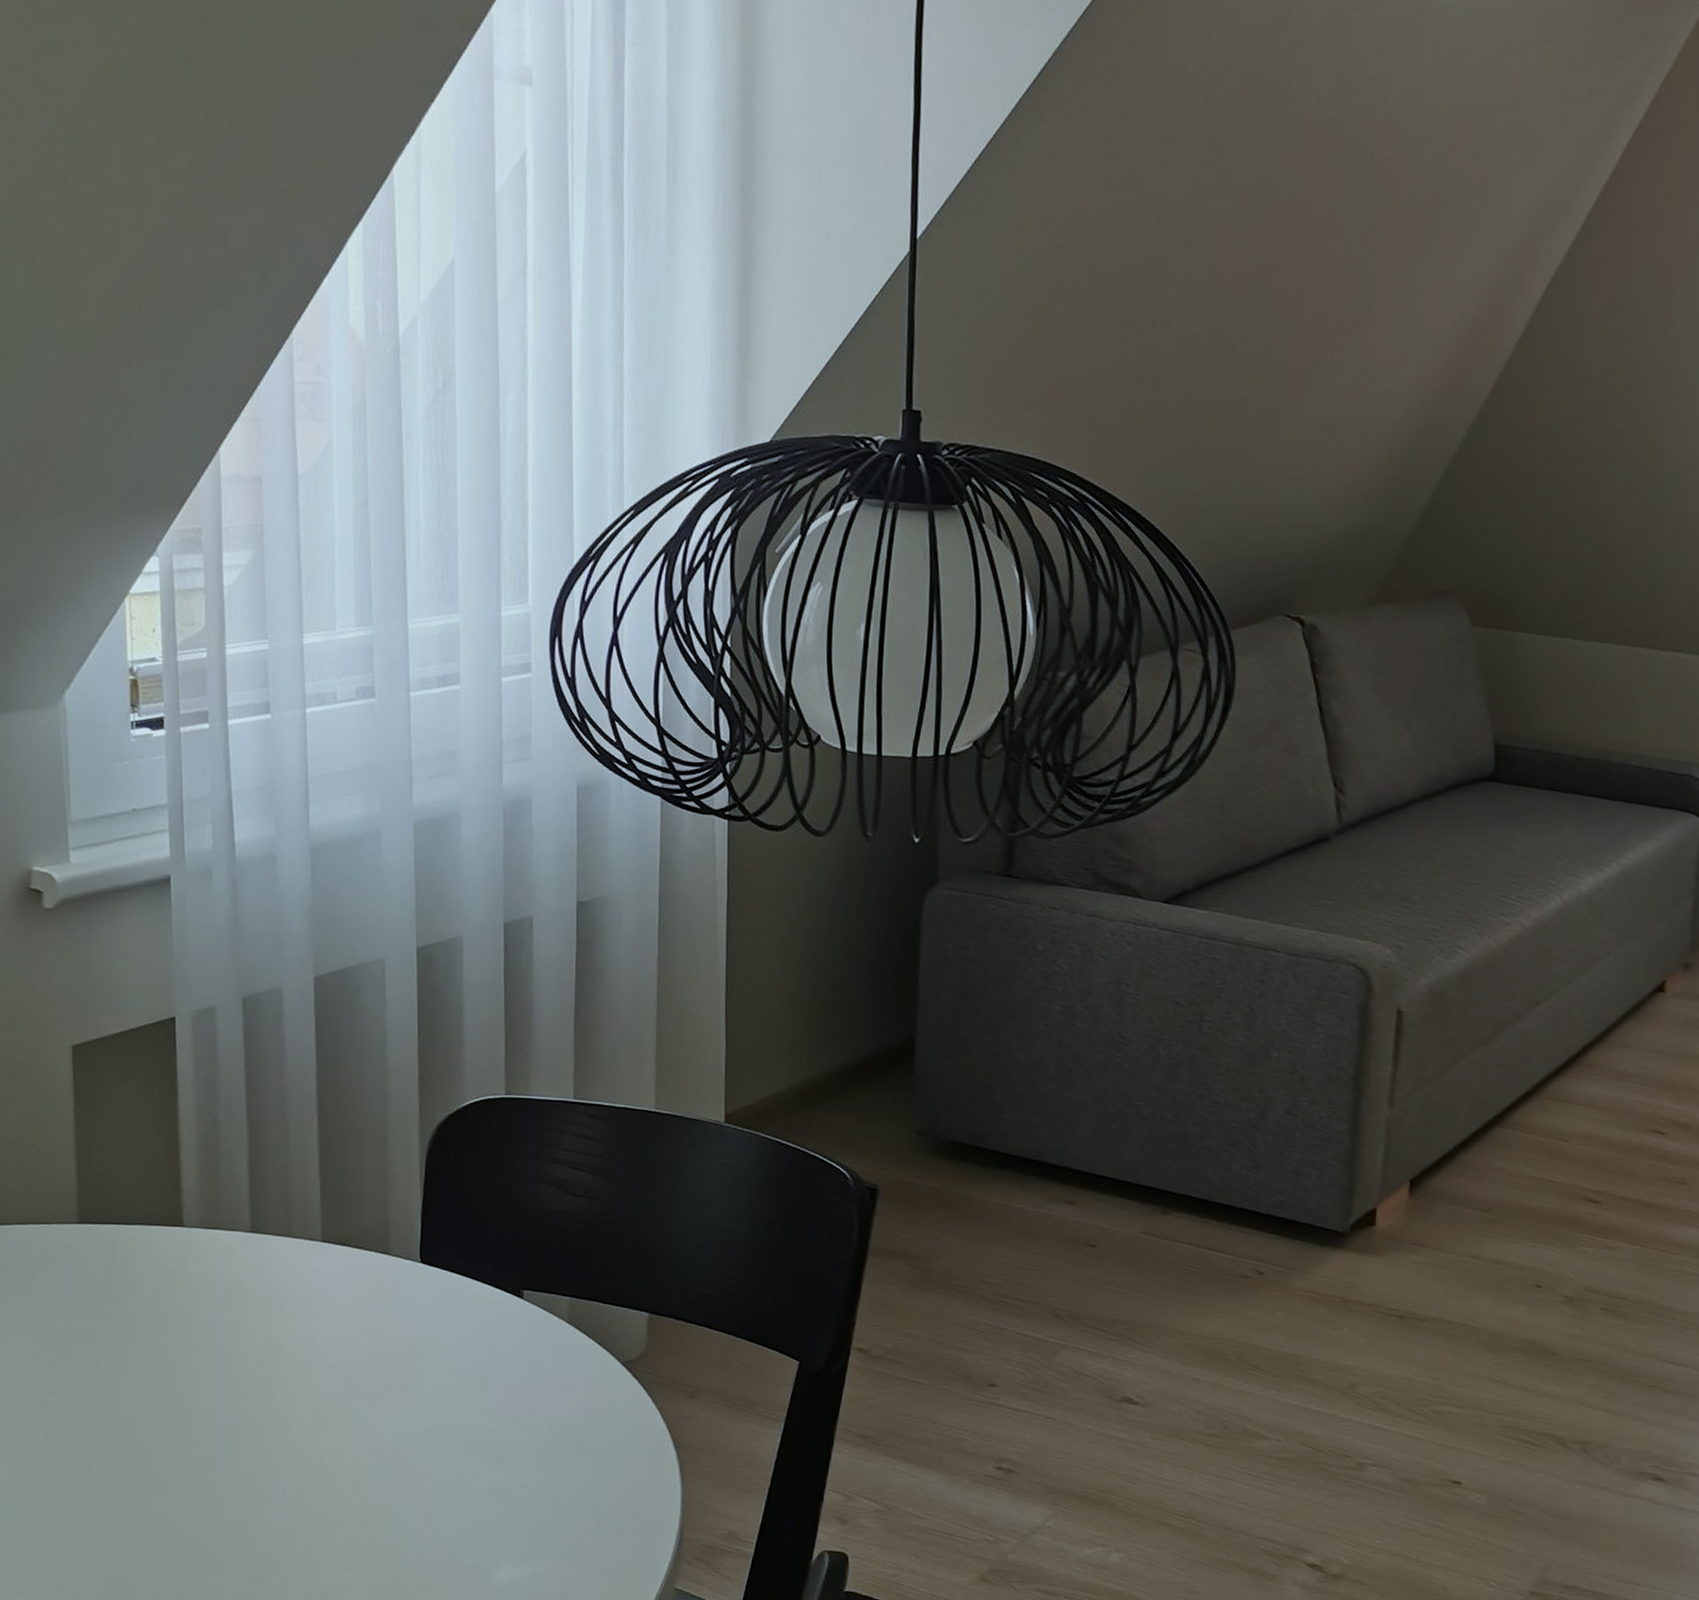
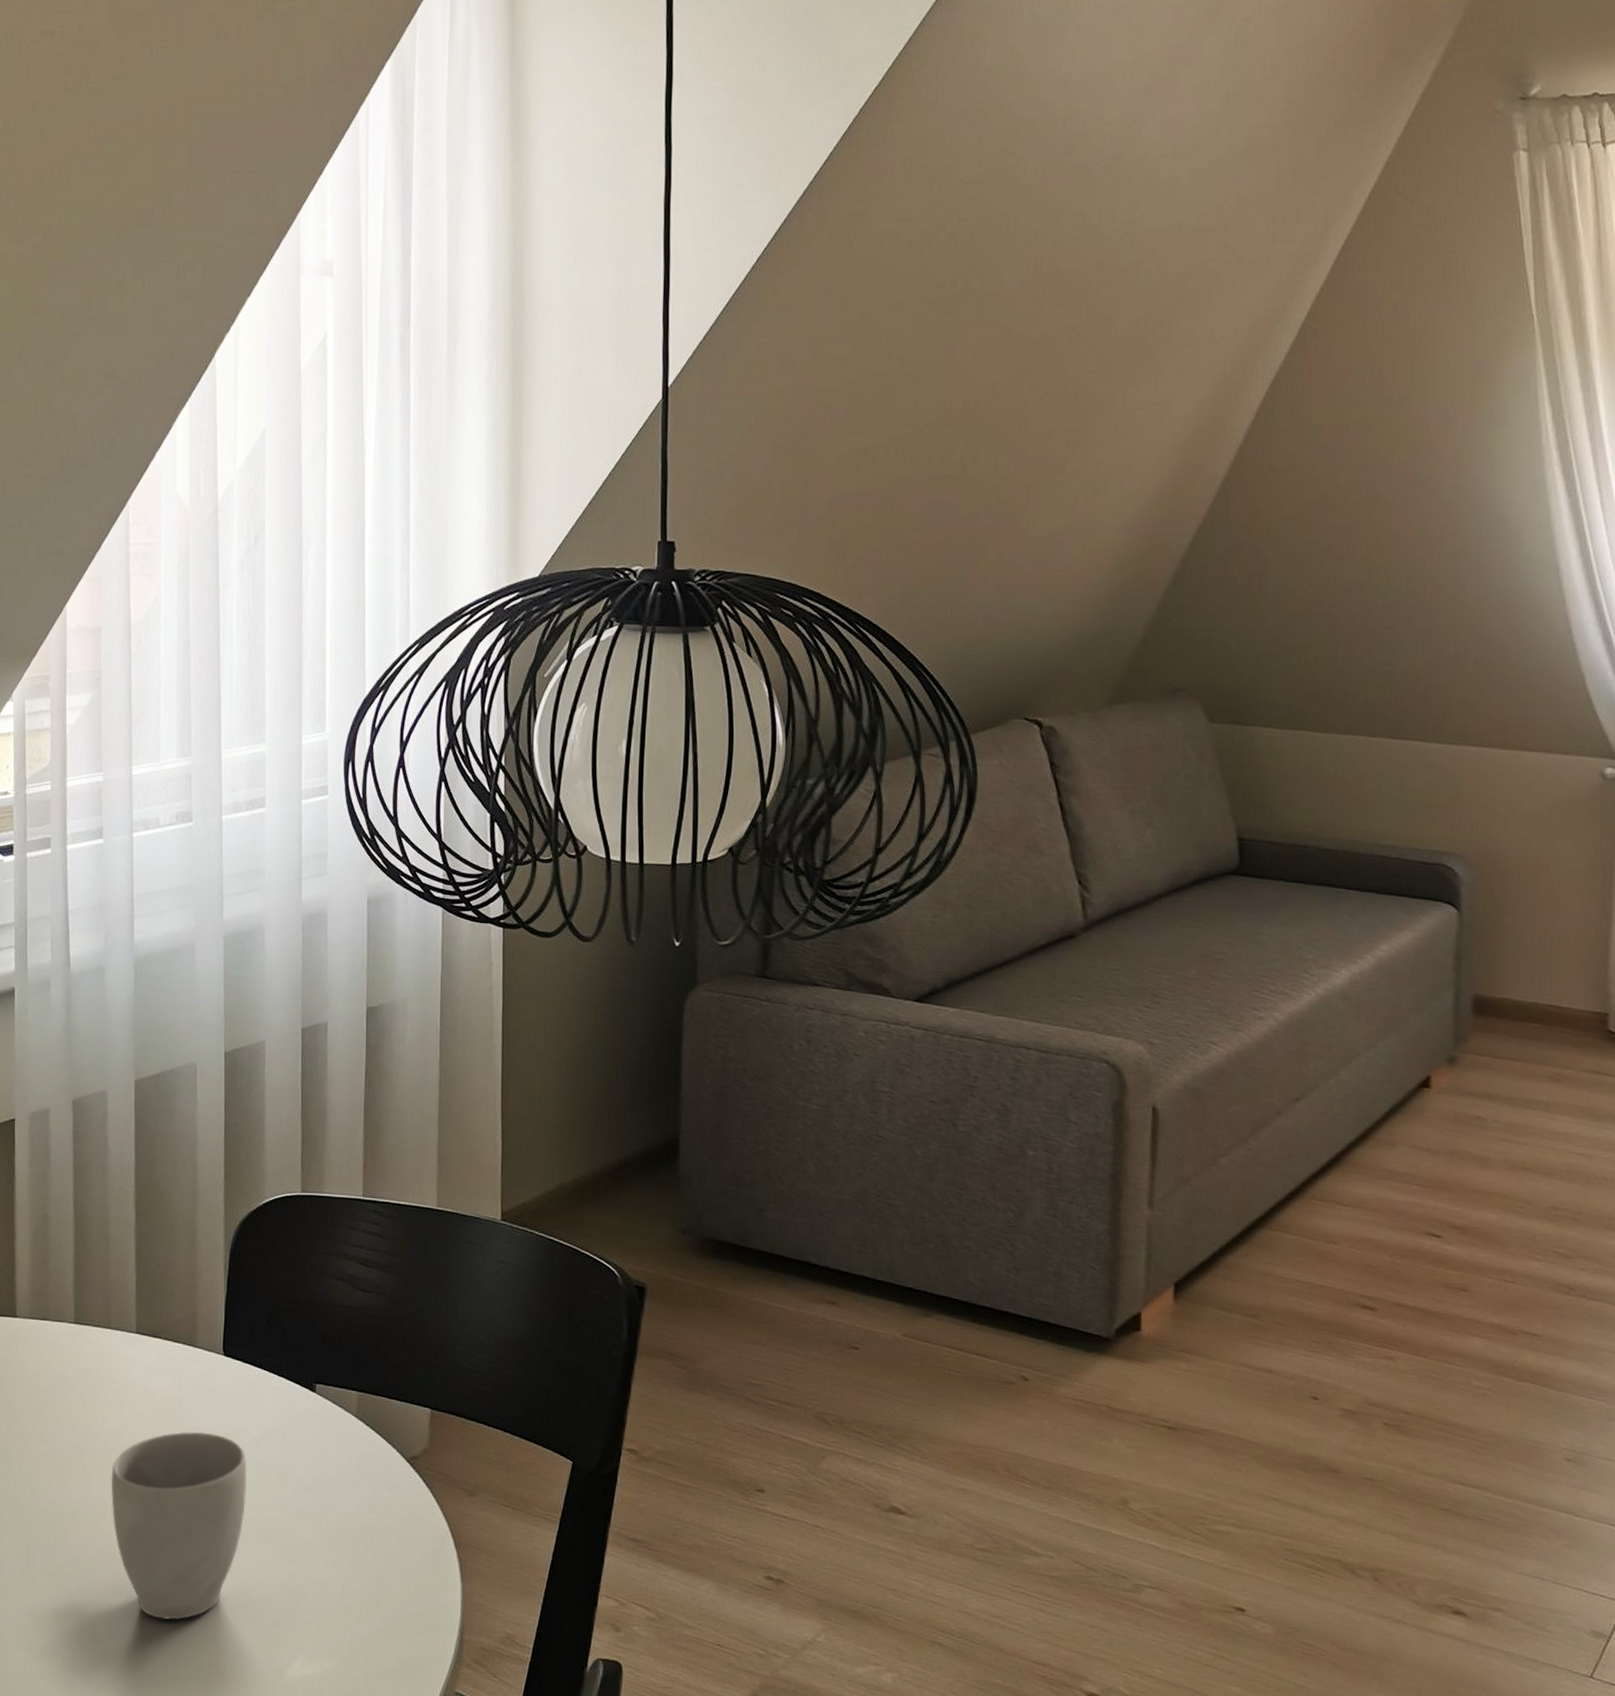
mug: none [296,1341,449,1530] -> present [111,1431,248,1620]

